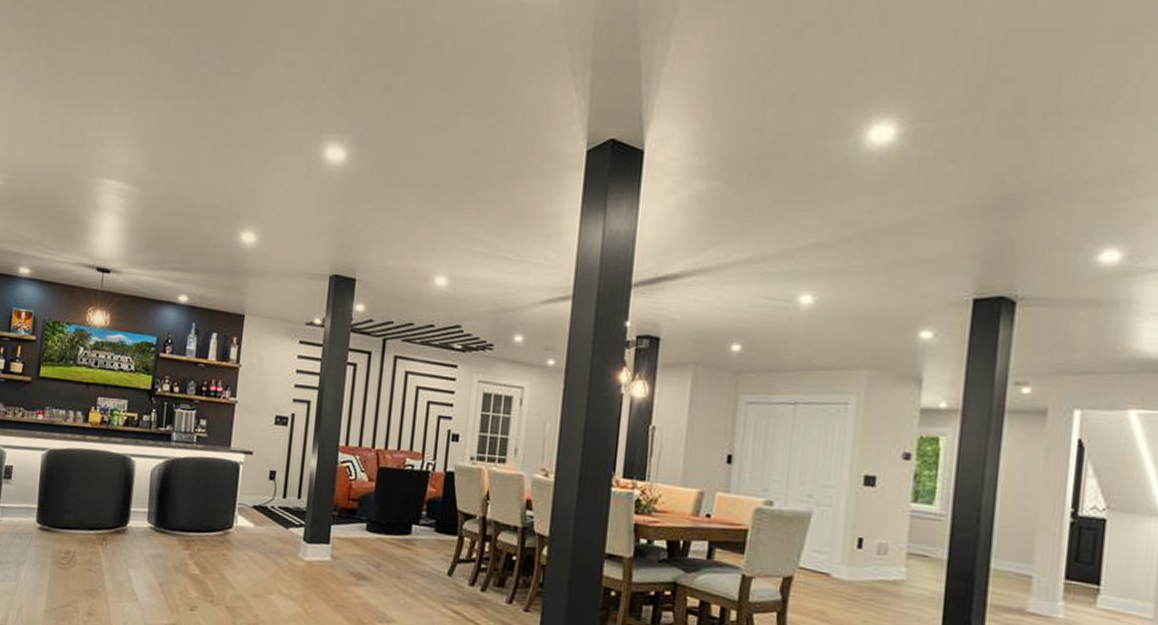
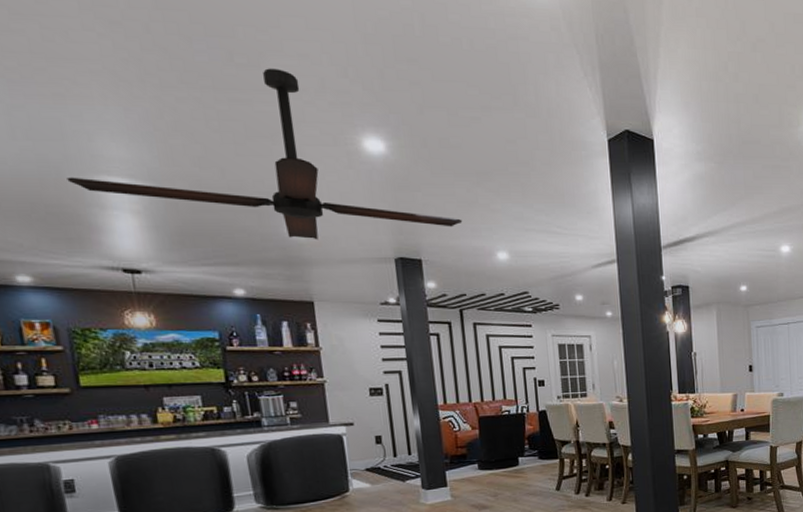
ceiling fan: none [76,77,406,251] -> present [67,68,463,240]

